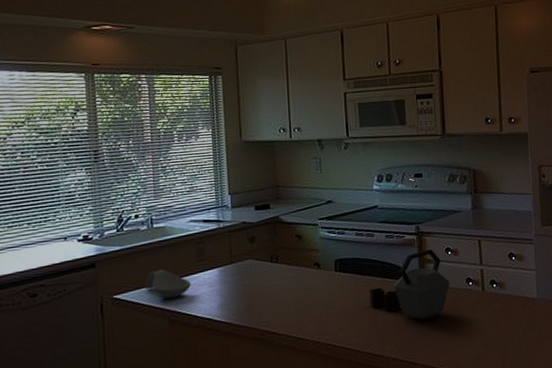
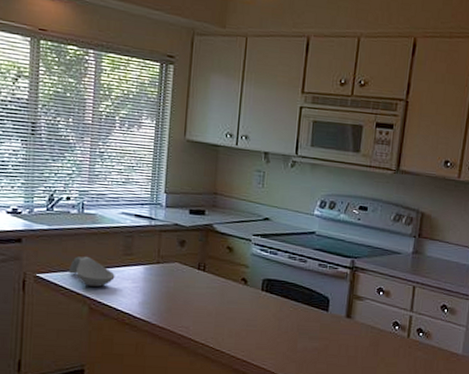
kettle: present [369,249,450,320] -> none [291,285,376,355]

